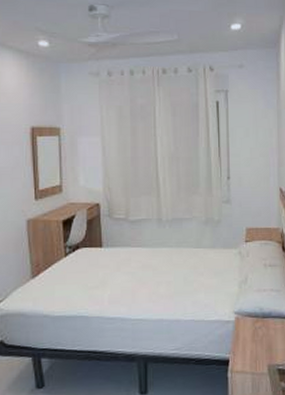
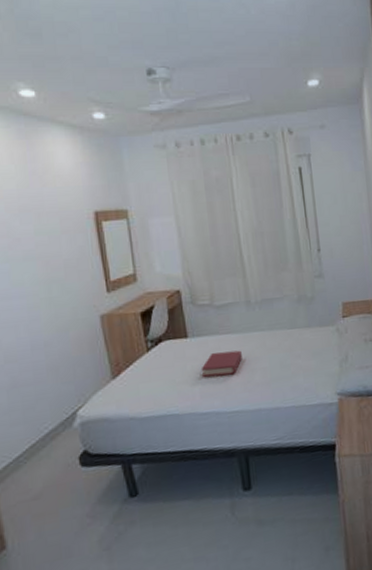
hardback book: none [111,263,150,286] -> present [201,350,242,378]

